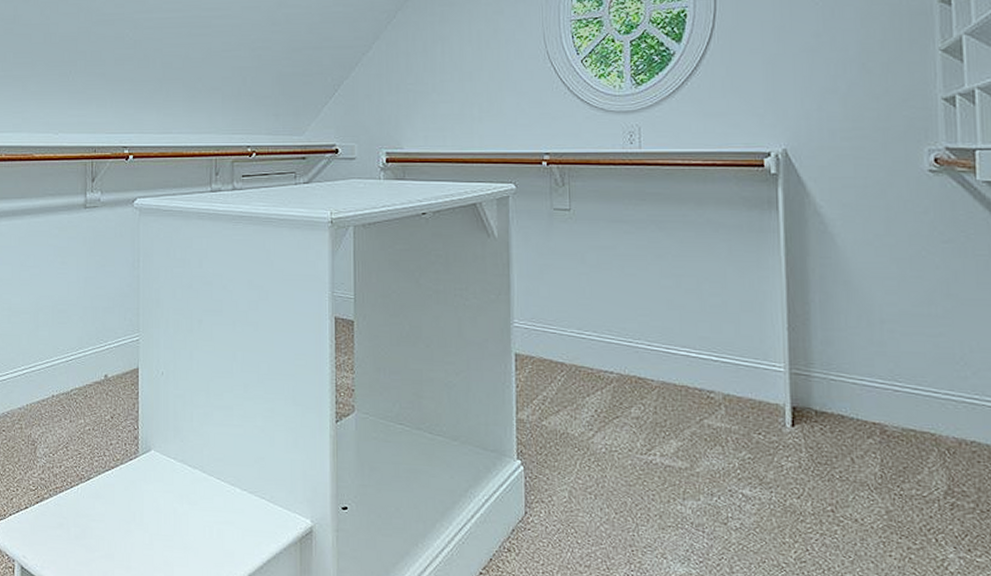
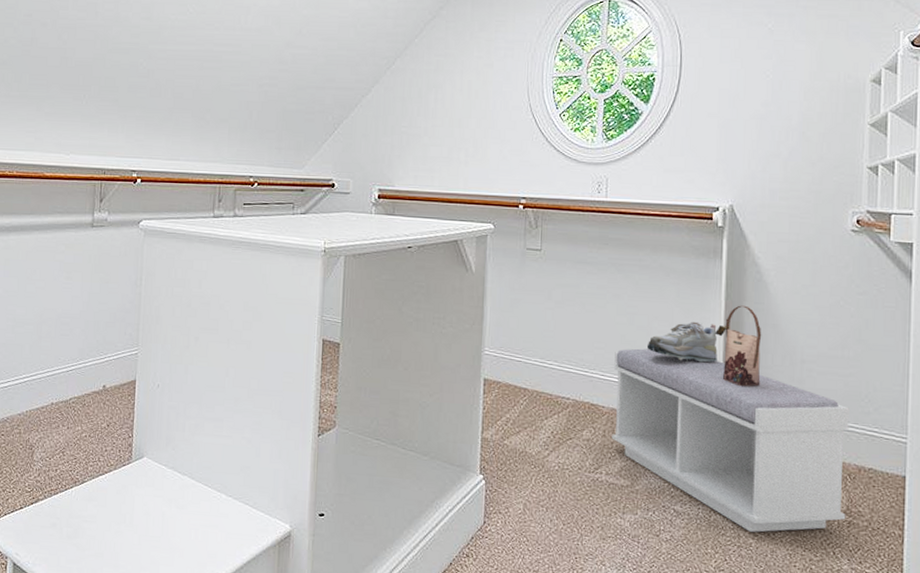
bench: none [661,314,948,518] -> present [612,348,849,532]
shoe: none [697,281,782,328] -> present [646,321,718,363]
handbag: none [775,261,834,353] -> present [714,305,762,387]

